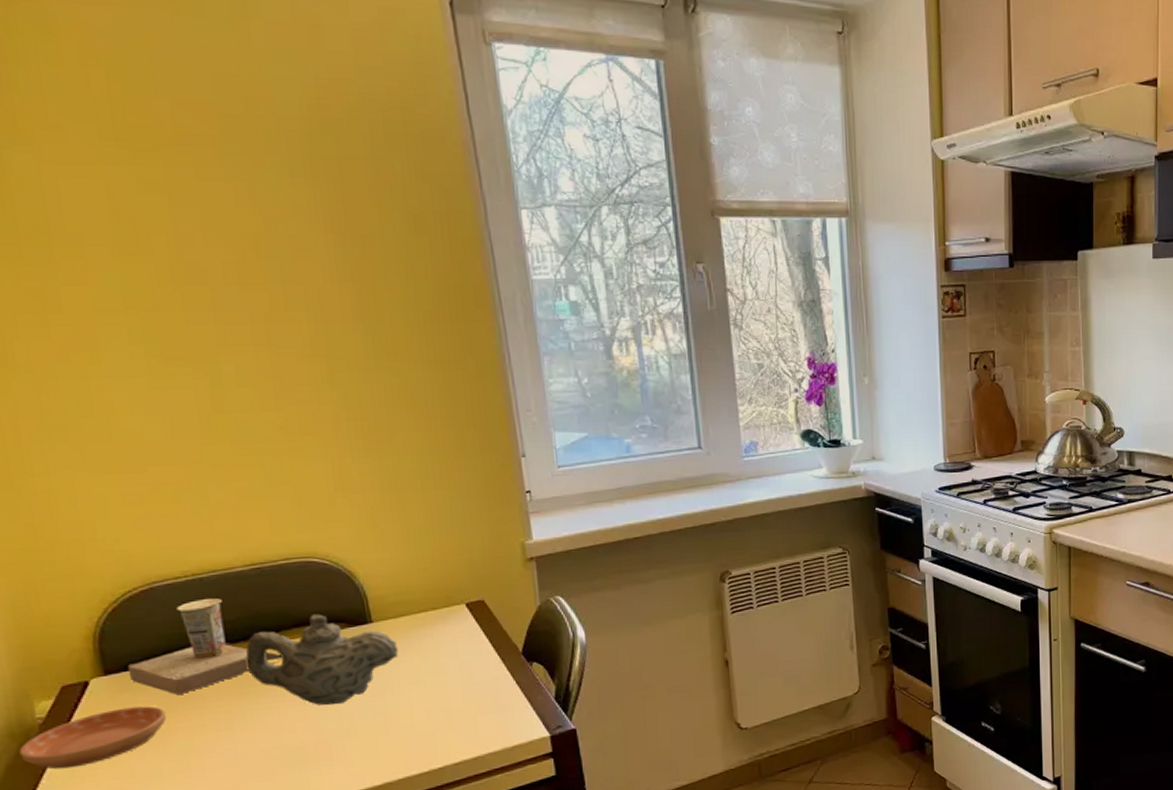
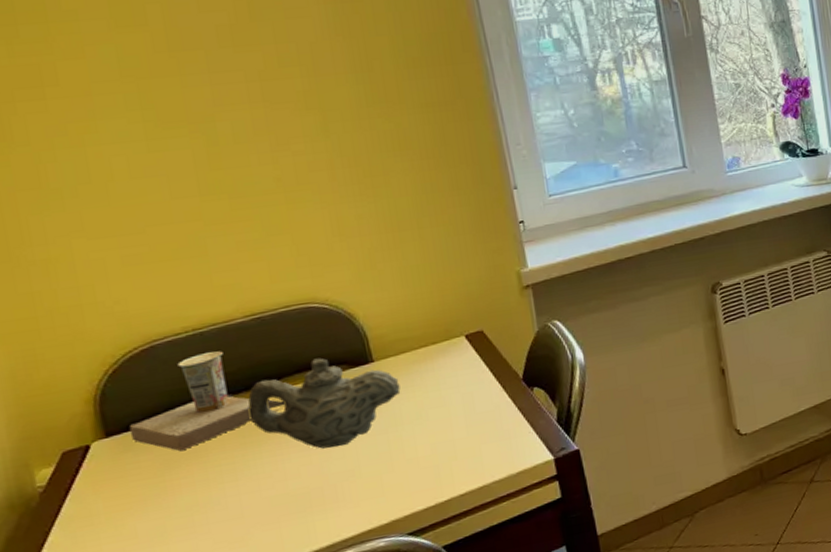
saucer: present [19,706,167,770] -> none [19,464,170,538]

